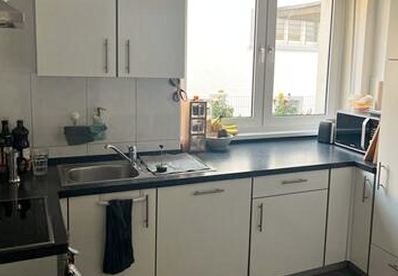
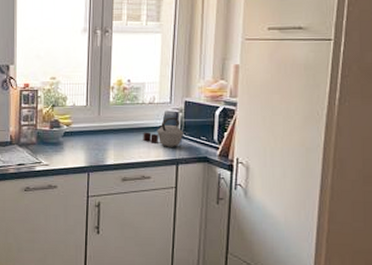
kettle: none [301,127,336,154] -> present [143,117,184,147]

